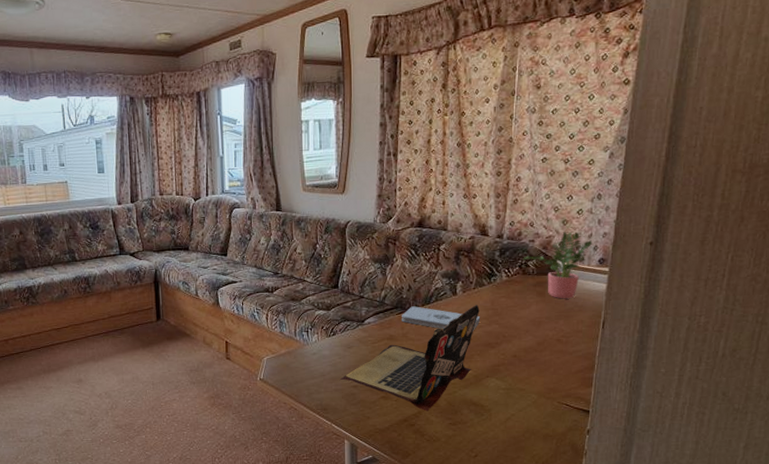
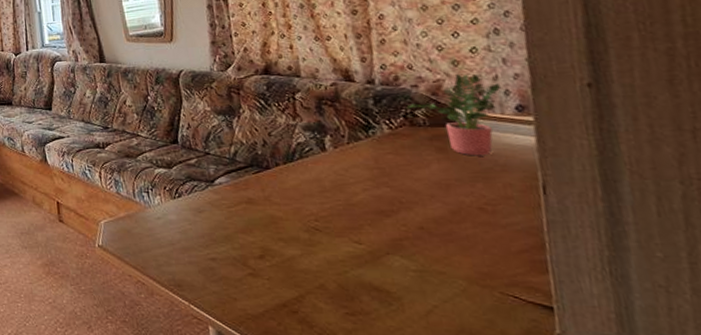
laptop: present [340,305,480,412] -> none [194,163,363,296]
notepad: present [402,306,481,331] -> none [259,164,364,195]

